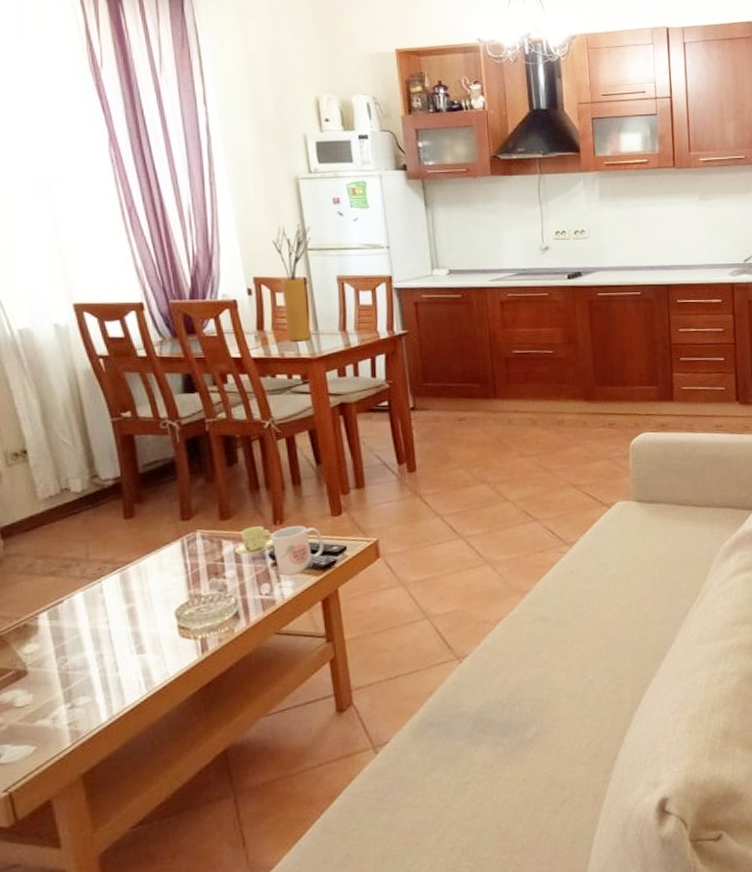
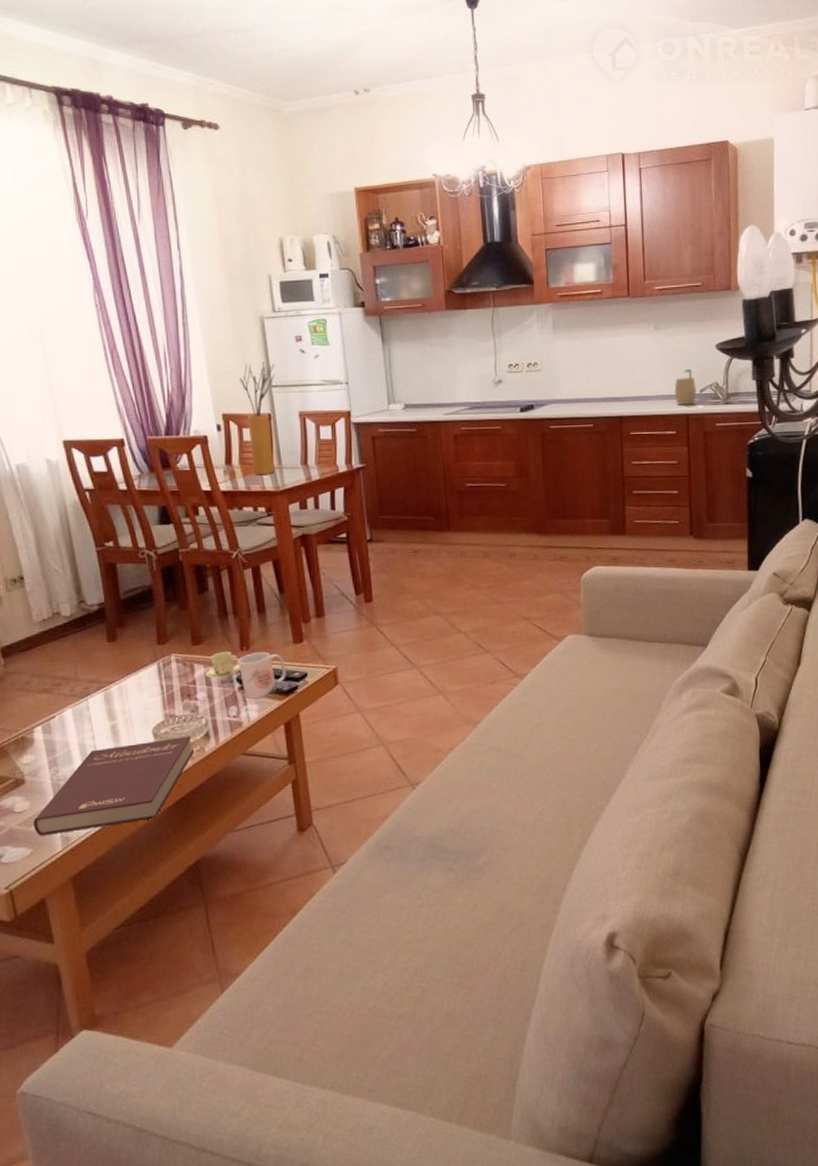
book: none [36,616,223,732] -> present [32,735,195,836]
soap dispenser: none [719,238,741,275] -> present [674,368,697,406]

